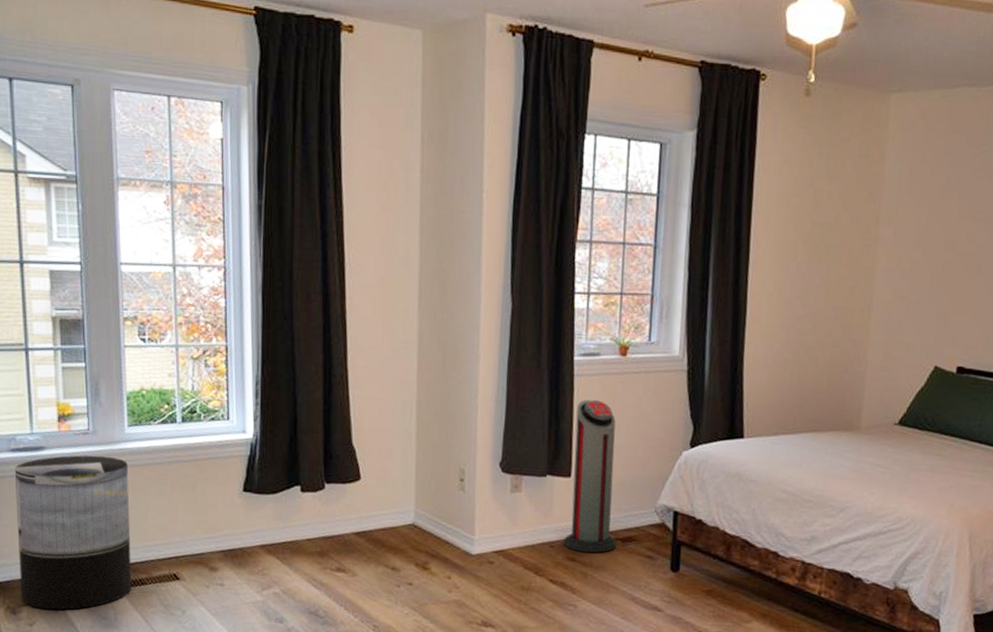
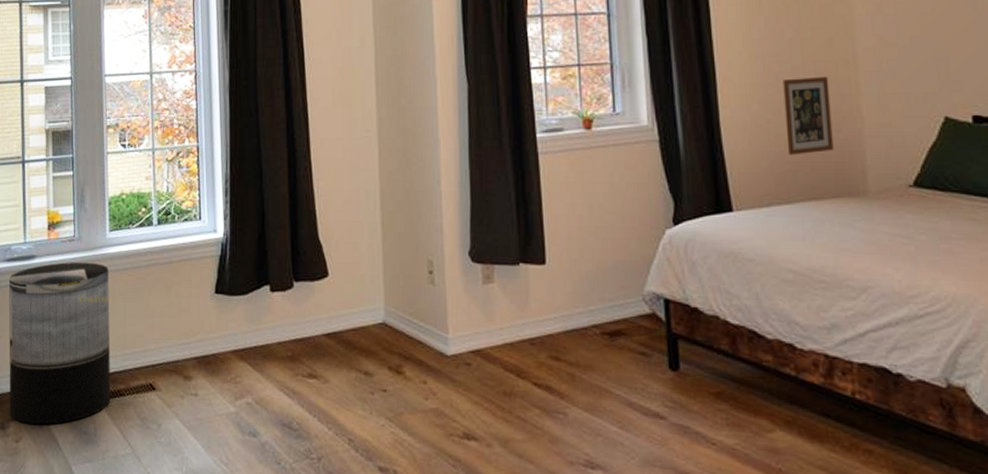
air purifier: present [564,399,617,553] -> none [545,178,605,351]
picture frame: none [798,322,844,392] -> present [783,76,834,155]

